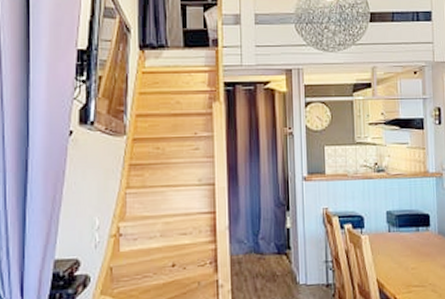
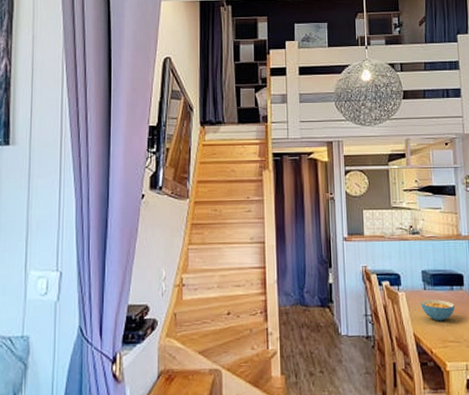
cereal bowl: none [384,241,420,266] -> present [420,299,455,322]

